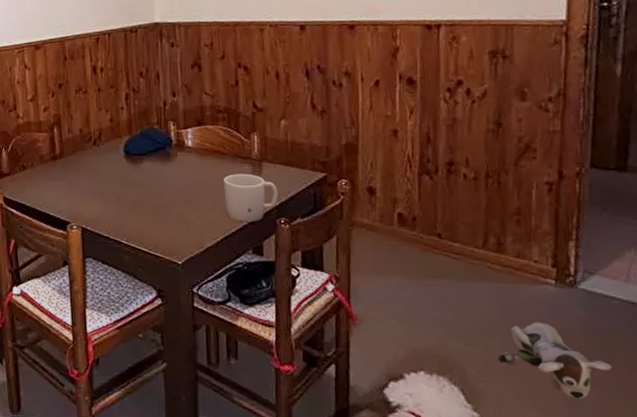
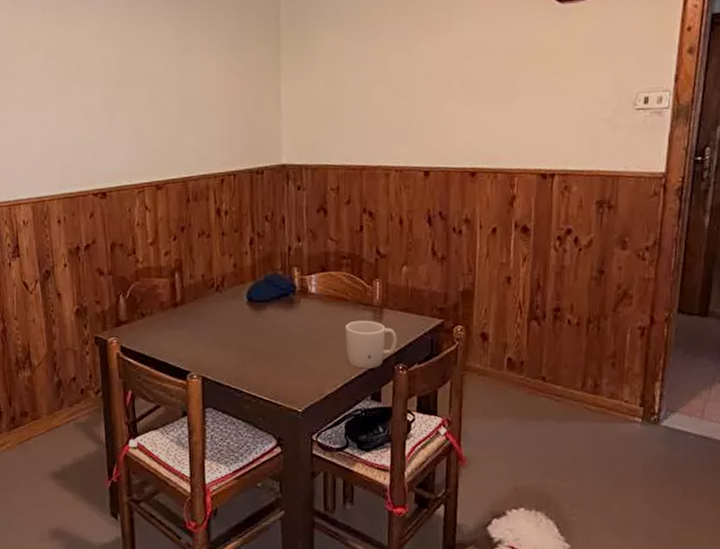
dog toy: present [497,322,613,399] -> none [588,457,685,527]

